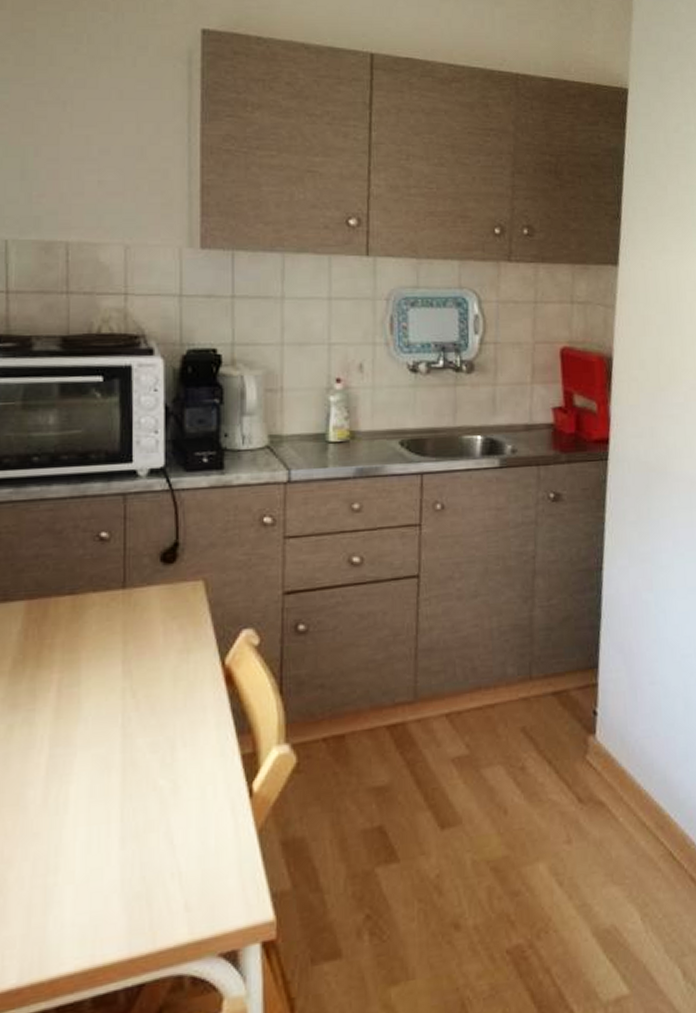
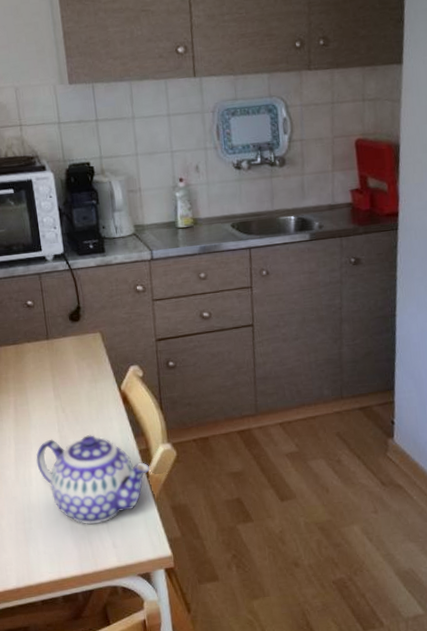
teapot: none [80,732,256,874] -> present [36,435,151,524]

